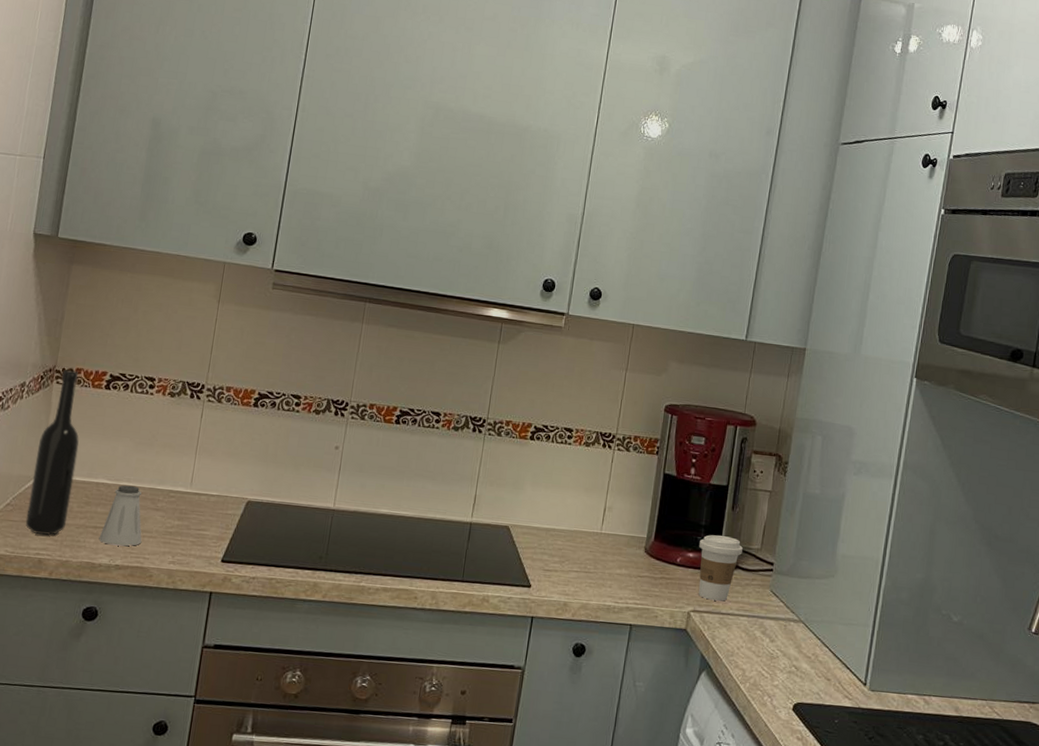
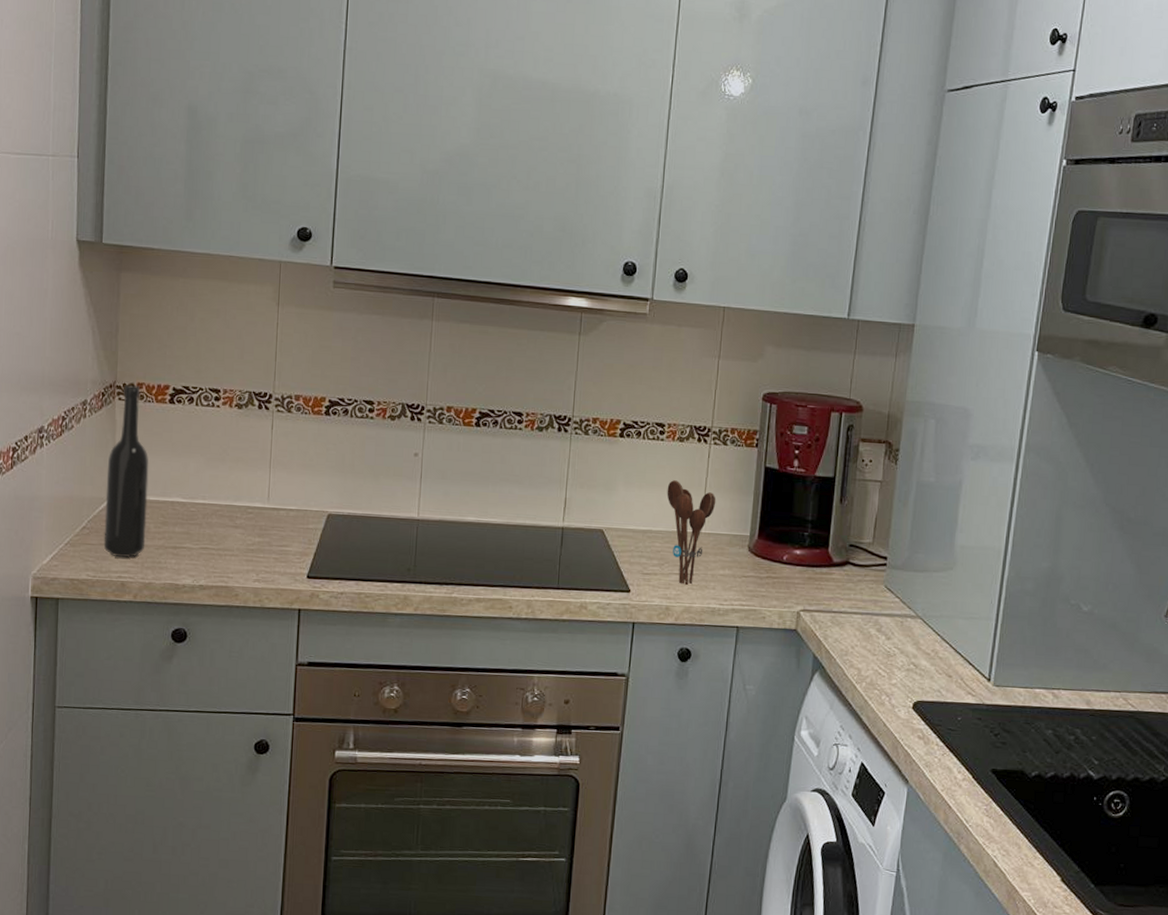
saltshaker: present [98,485,142,547] -> none [180,502,224,566]
utensil holder: none [571,482,617,583] -> present [667,480,716,586]
coffee cup: present [698,535,743,601] -> none [806,530,853,599]

